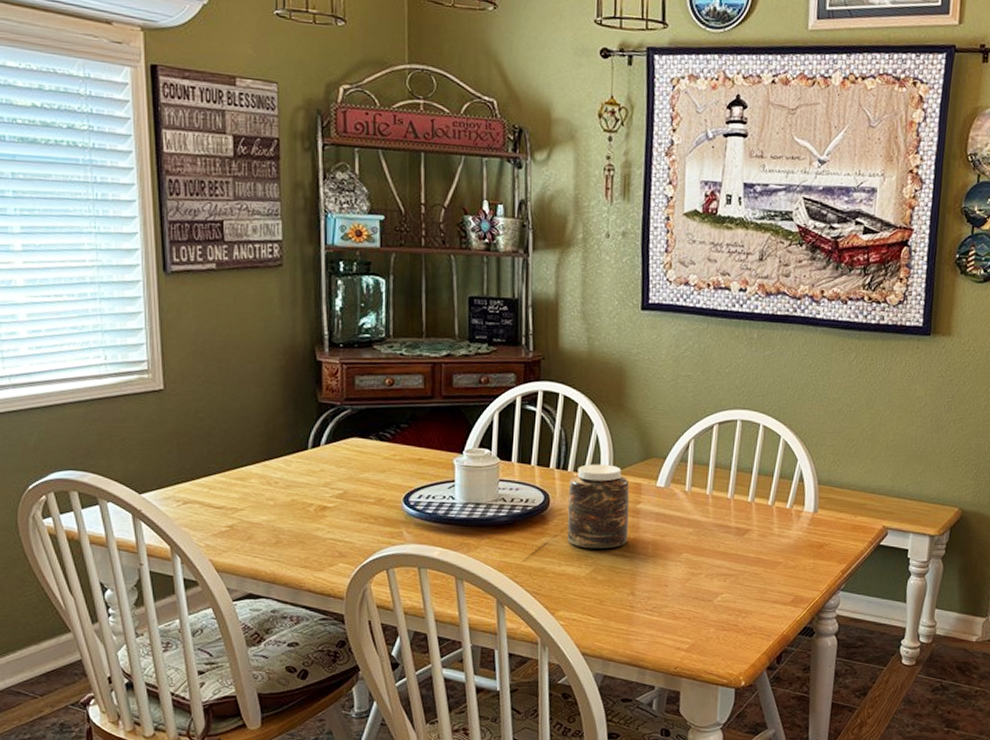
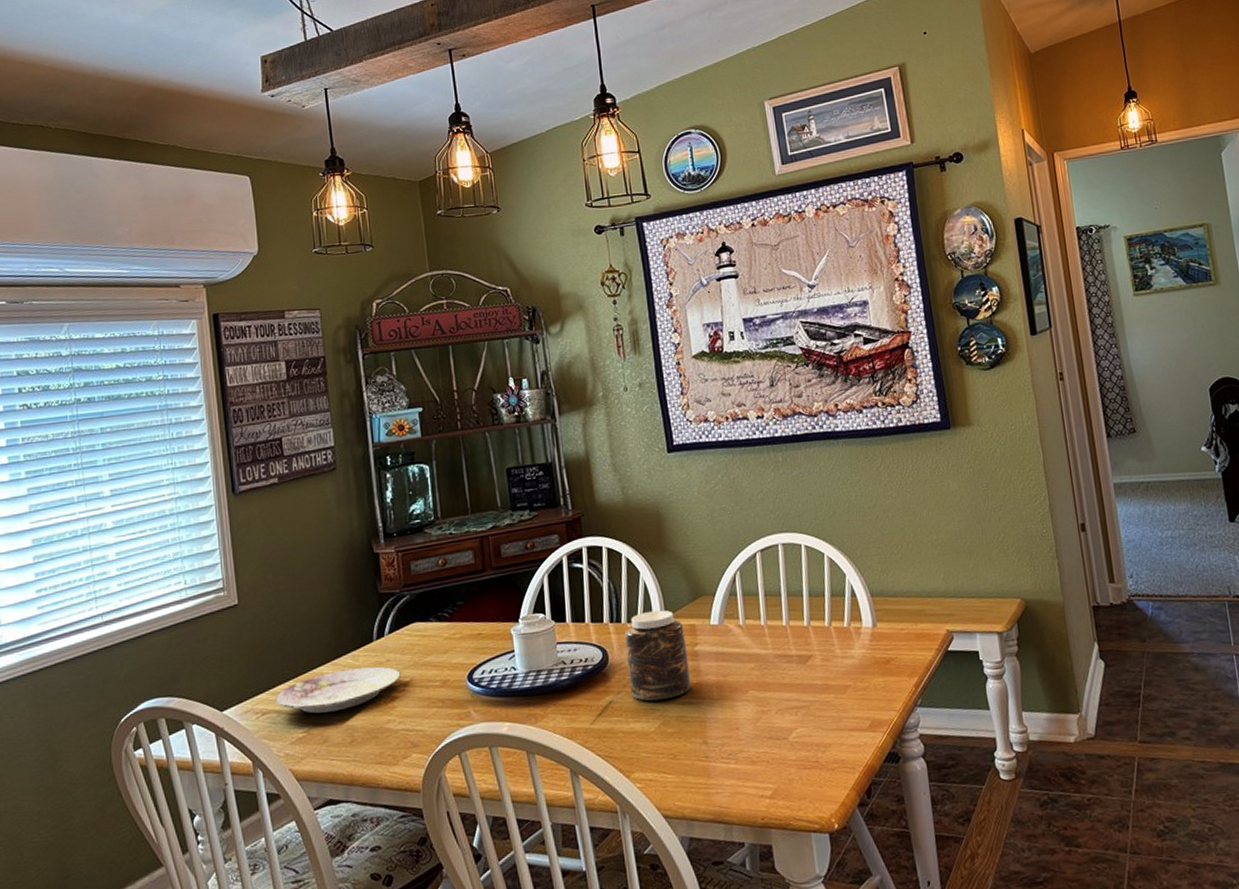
plate: none [199,472,336,512] -> present [275,666,402,714]

